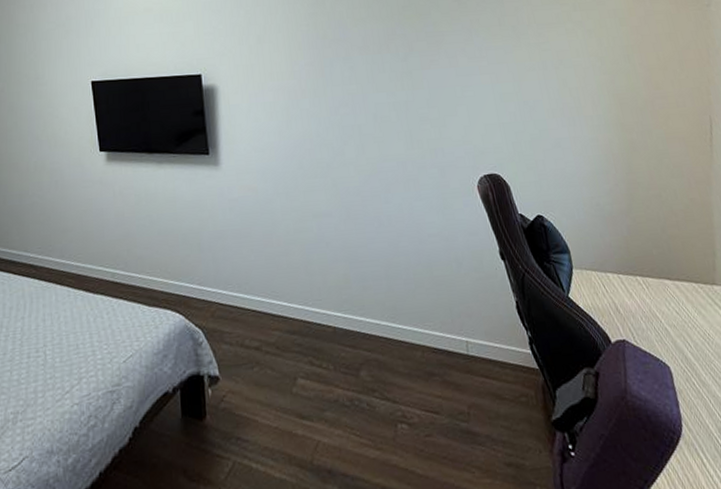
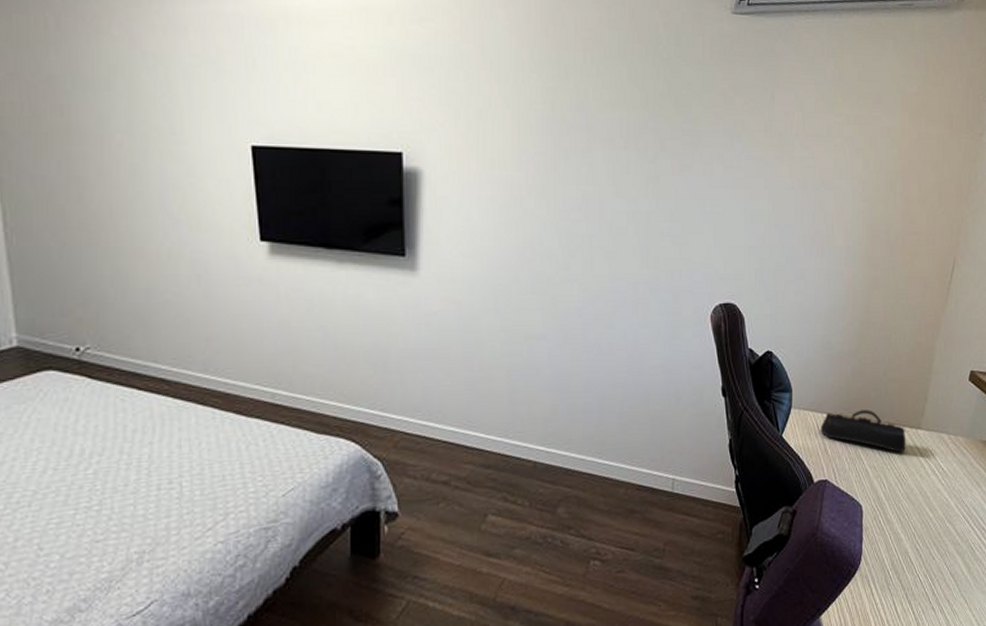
pencil case: none [606,267,705,310] -> present [820,409,906,453]

